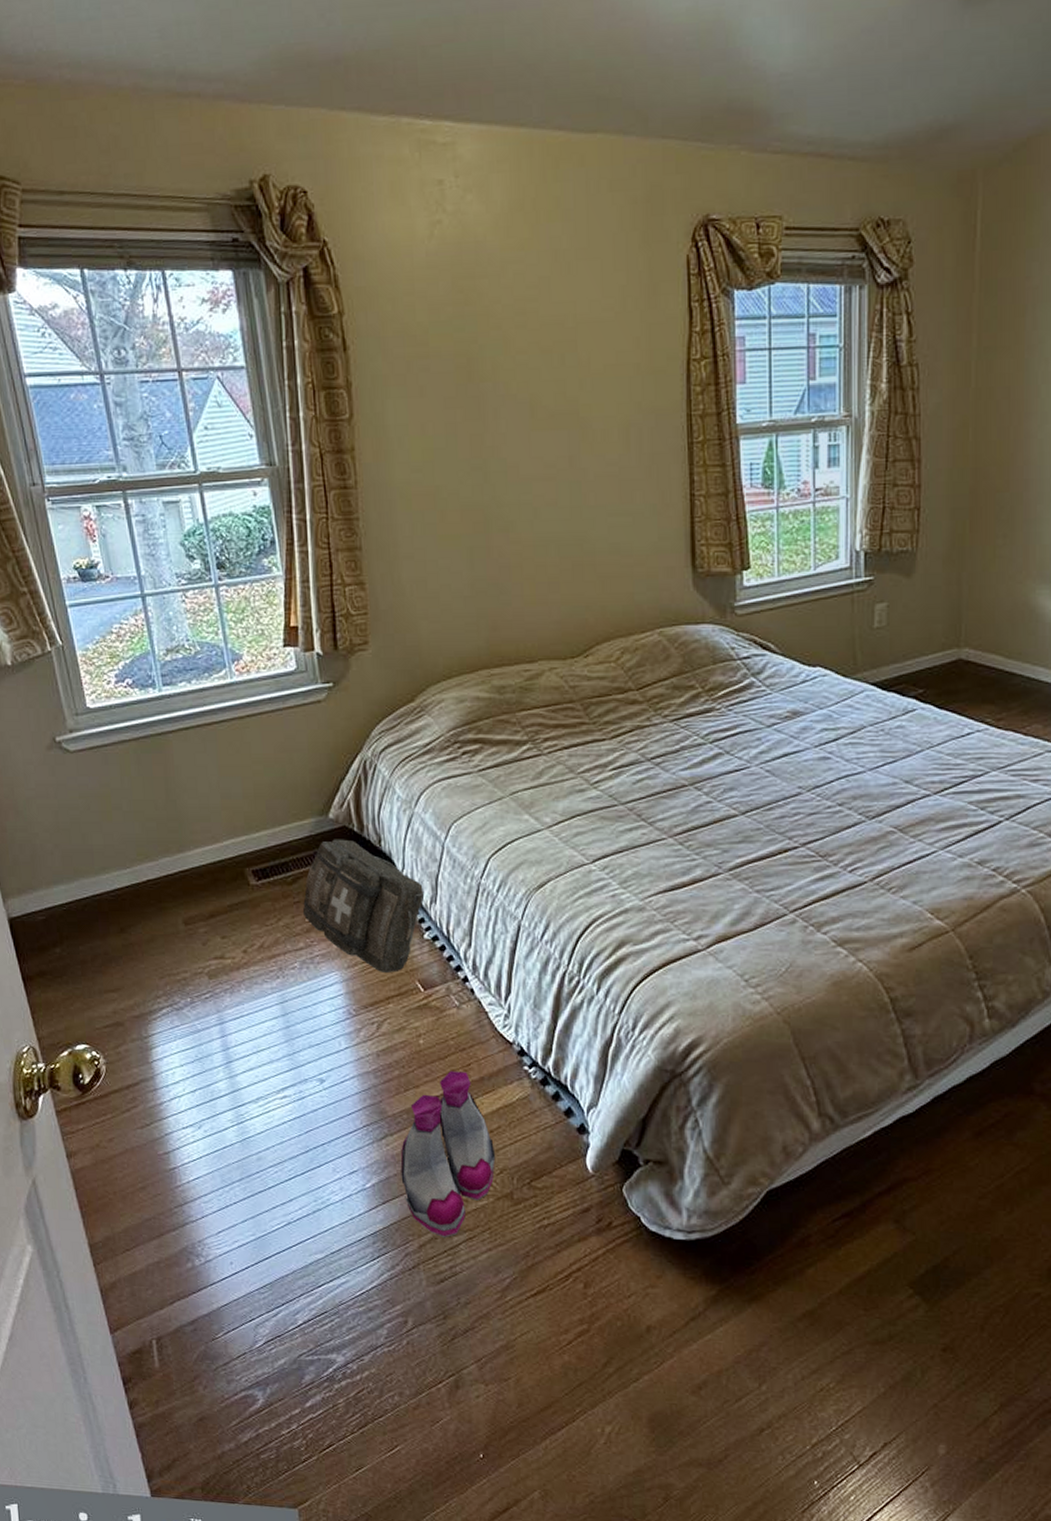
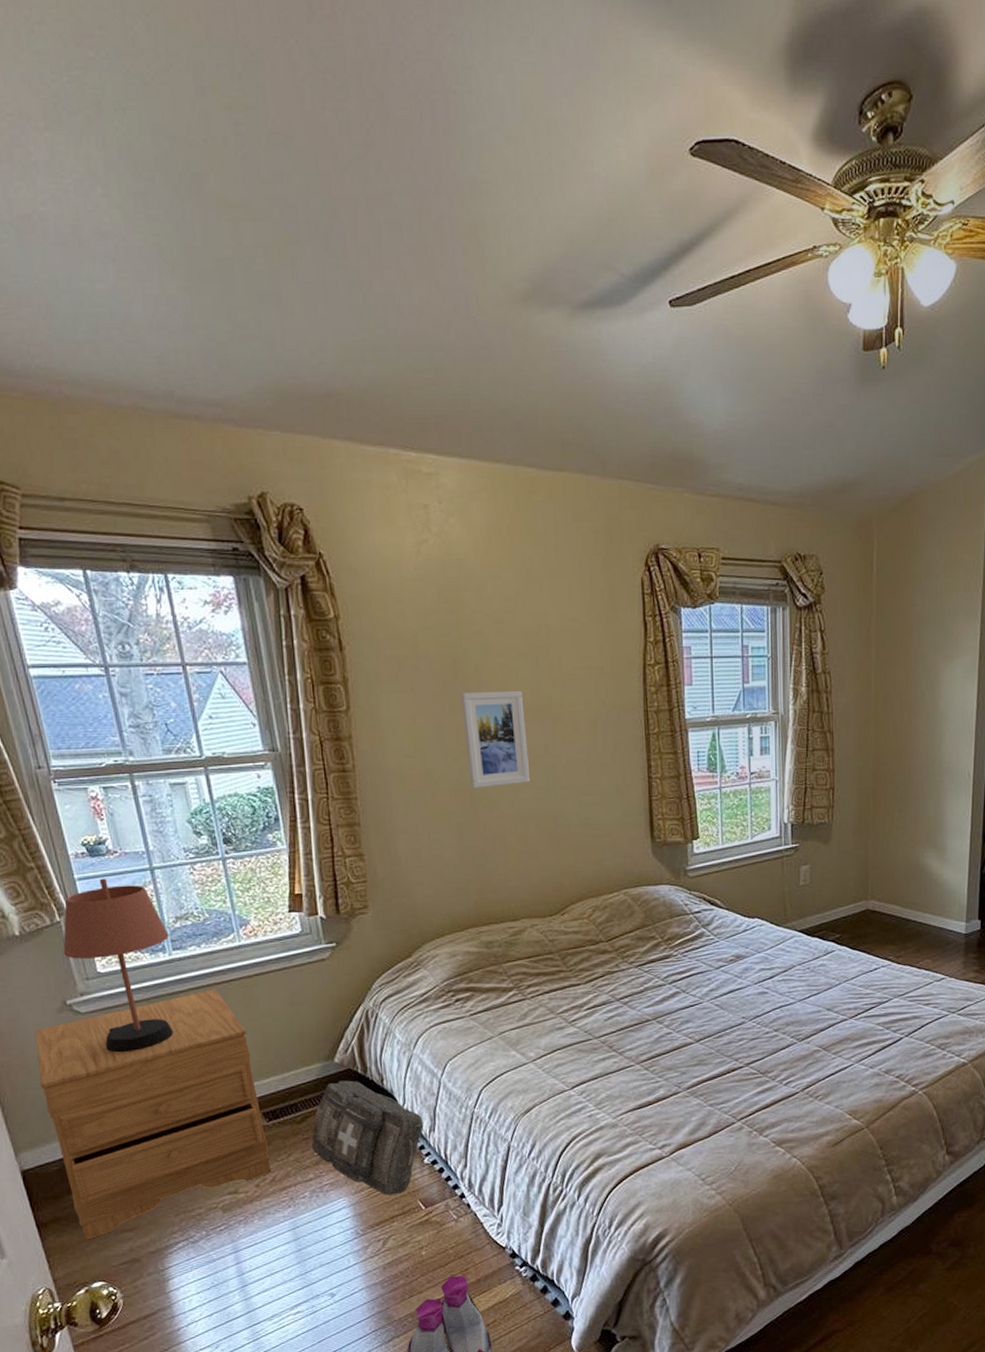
nightstand: none [24,730,259,998] -> present [35,989,271,1240]
table lamp: none [53,605,163,796] -> present [63,878,174,1053]
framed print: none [476,393,553,508] -> present [461,690,531,789]

